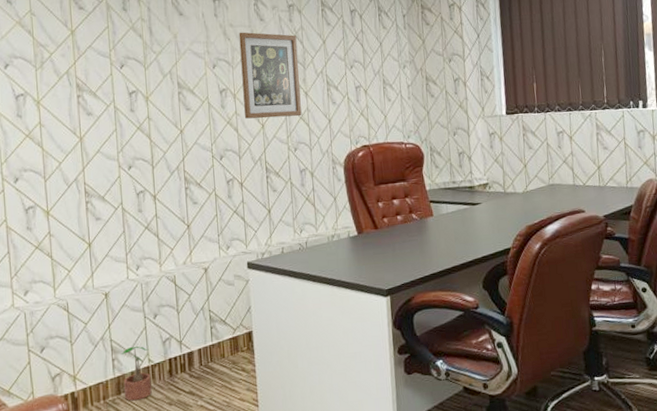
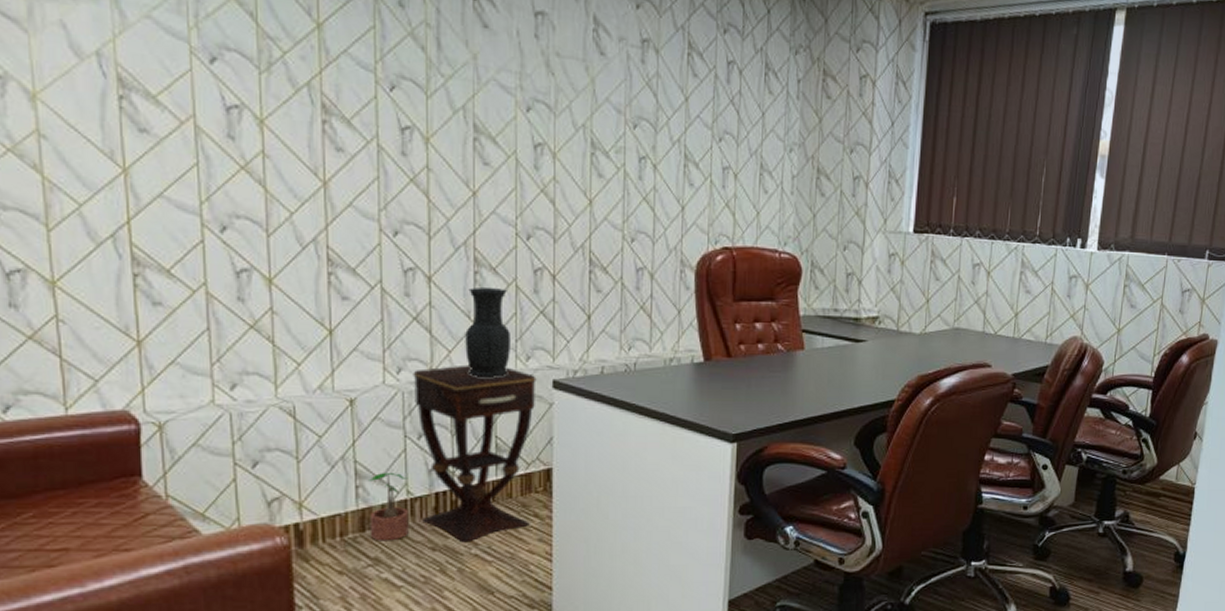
side table: none [147,256,239,397] -> present [413,364,537,543]
vase: none [182,198,215,267] -> present [465,288,510,377]
wall art: present [239,32,302,119] -> none [567,66,649,196]

